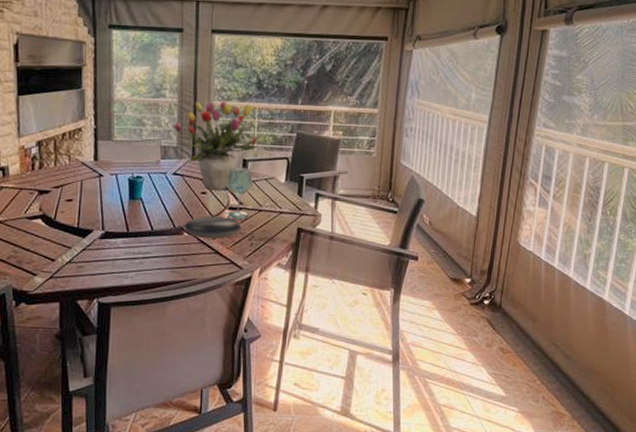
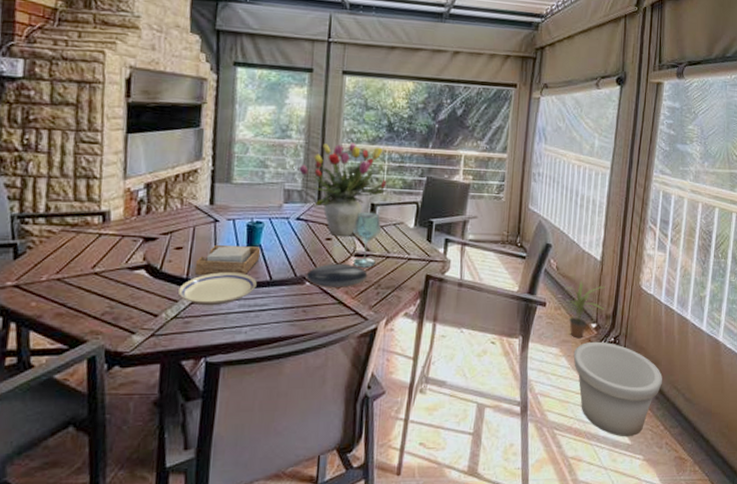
plate: none [71,222,140,253] -> present [178,272,257,306]
napkin holder: none [84,198,142,226] -> present [194,245,261,276]
potted plant: none [437,236,480,293] -> present [564,281,605,339]
pot: none [446,296,541,390] -> present [573,341,662,437]

